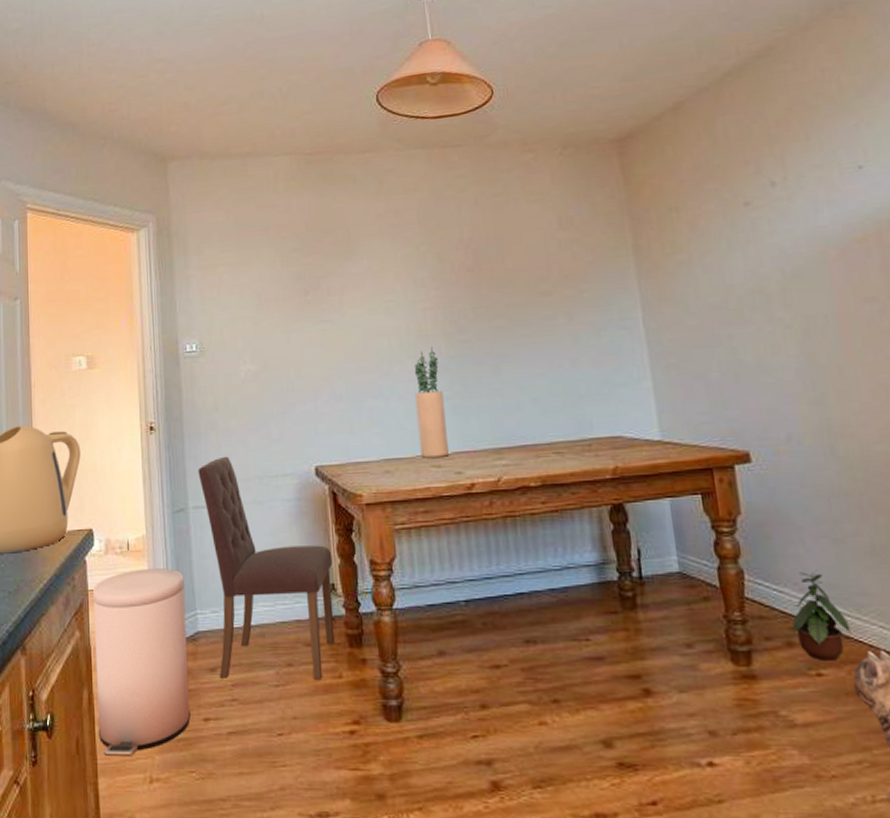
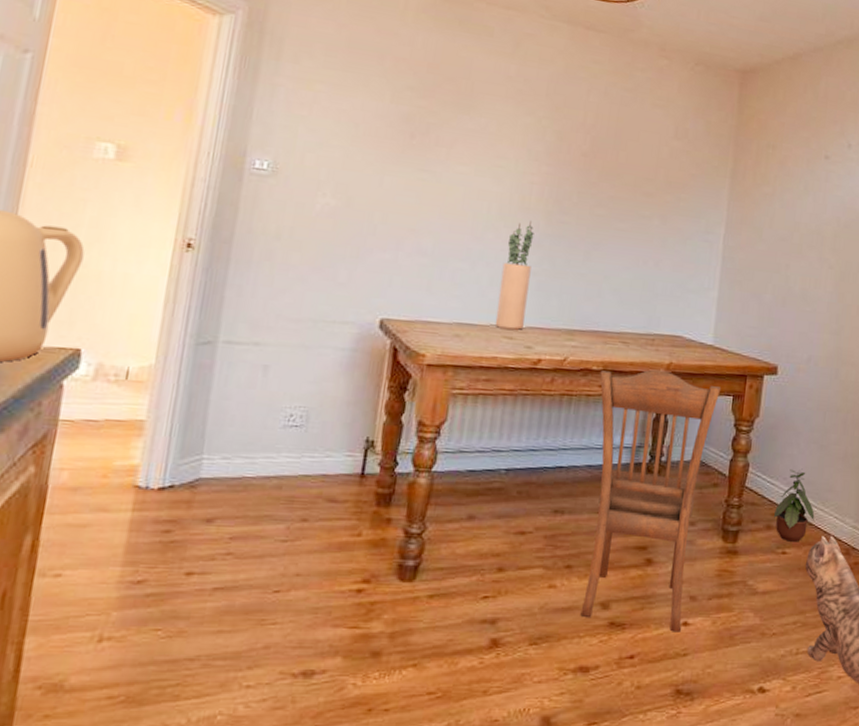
pedal bin: present [92,568,191,756] -> none [36,402,195,612]
dining chair: present [198,456,334,679] -> none [216,291,379,537]
dining chair: none [539,476,707,774] -> present [580,369,722,632]

